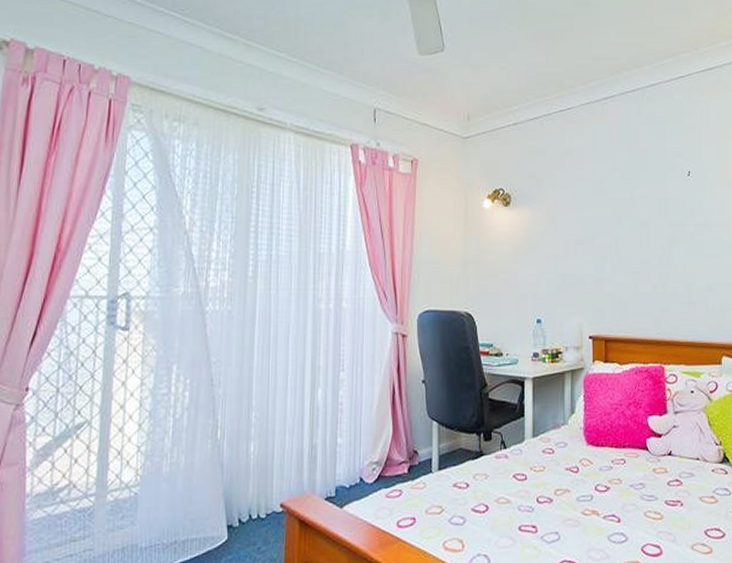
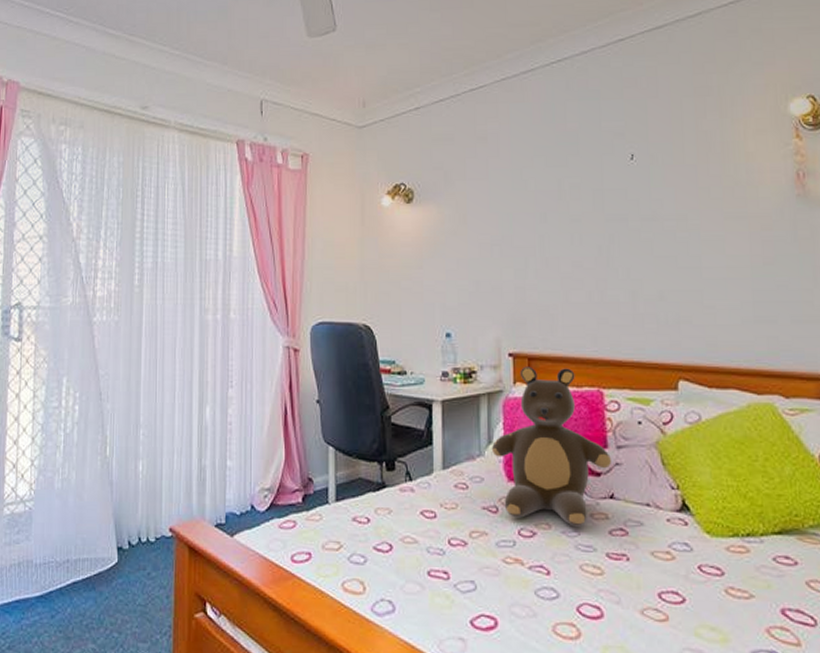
teddy bear: none [573,347,671,480] -> present [491,366,612,527]

